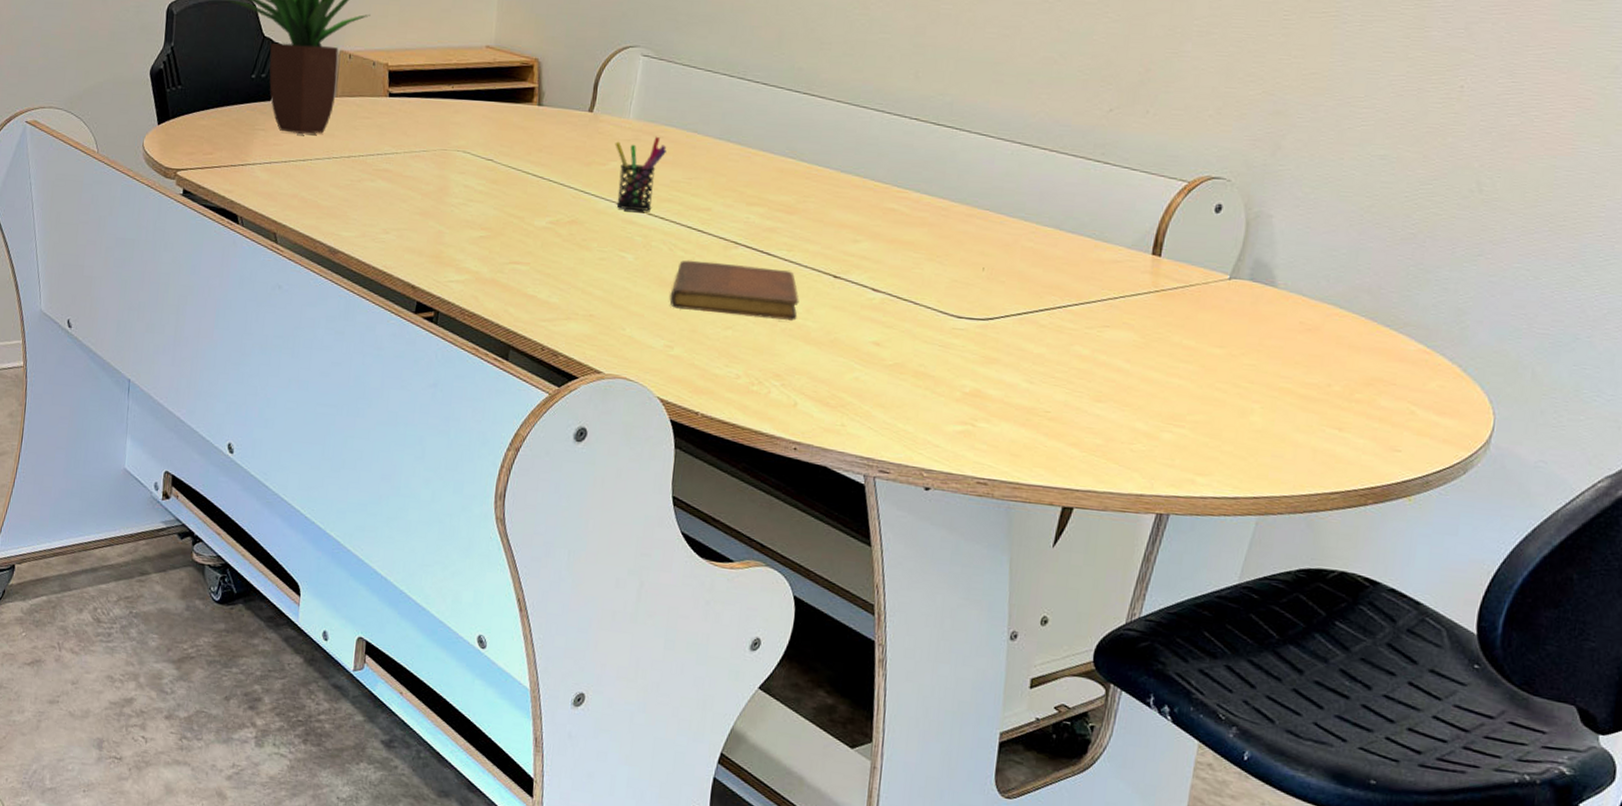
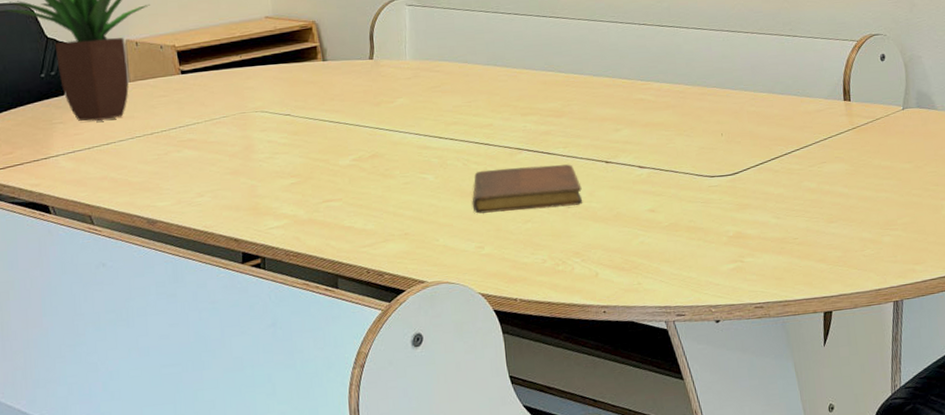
pen holder: present [615,136,667,211] -> none [398,71,444,138]

